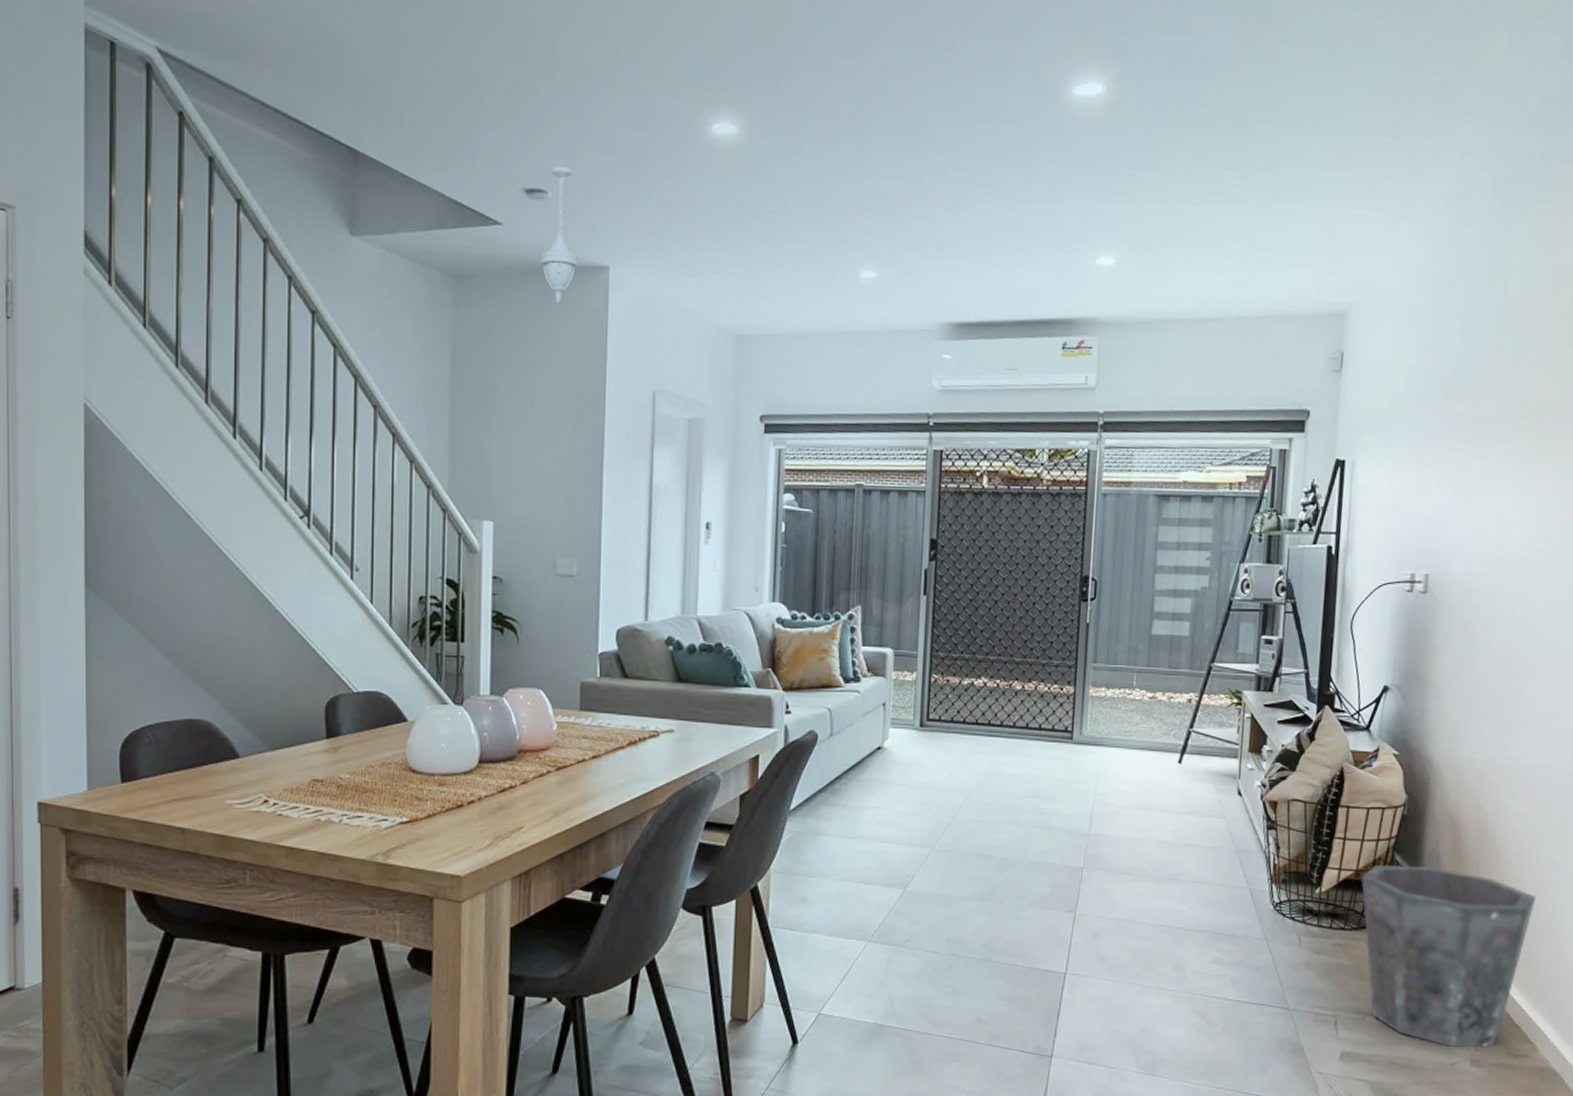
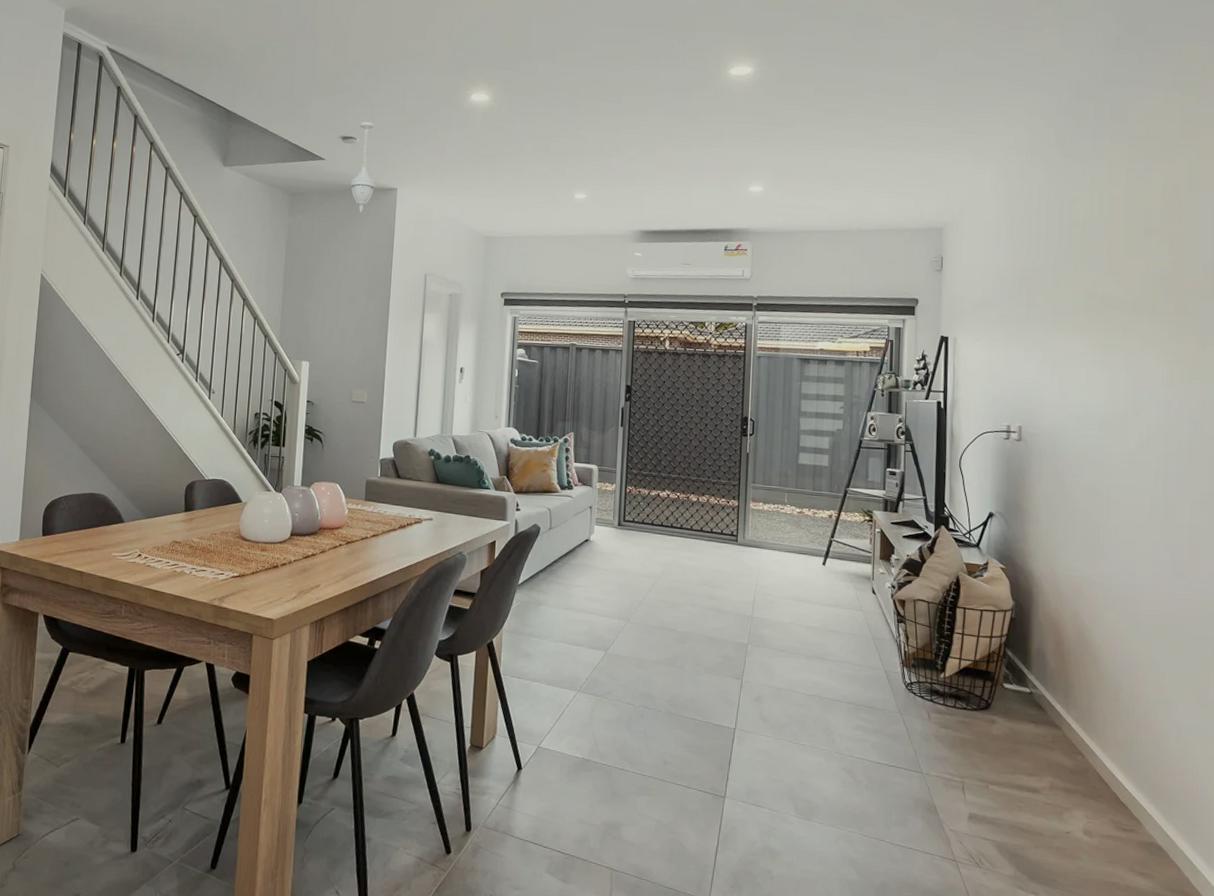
waste bin: present [1361,864,1537,1048] -> none [979,657,1132,821]

